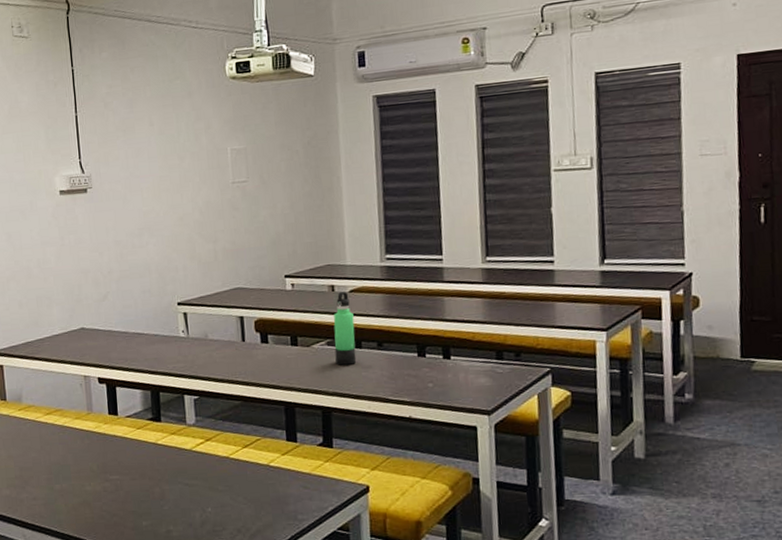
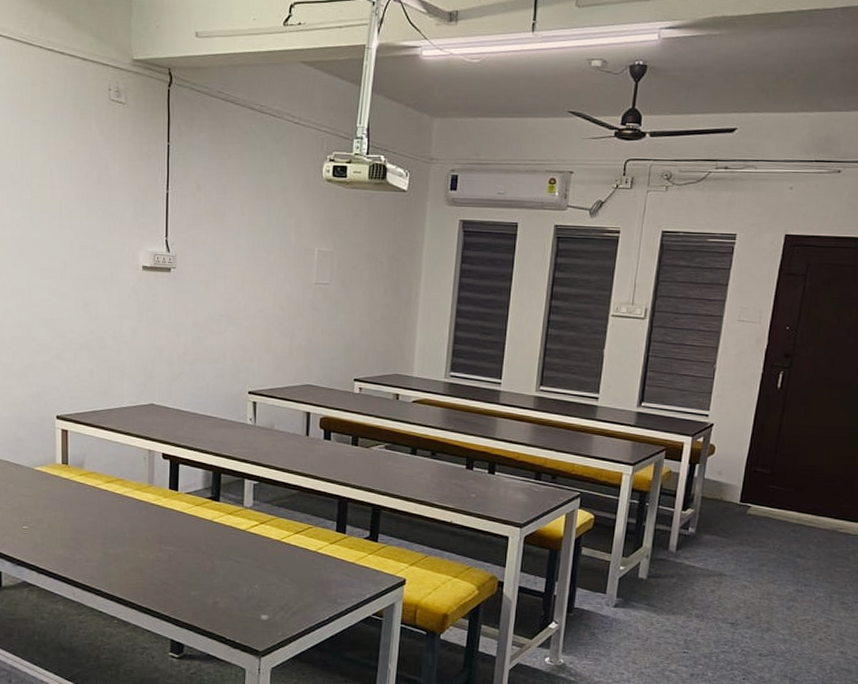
thermos bottle: present [333,292,357,365] -> none [391,401,413,469]

